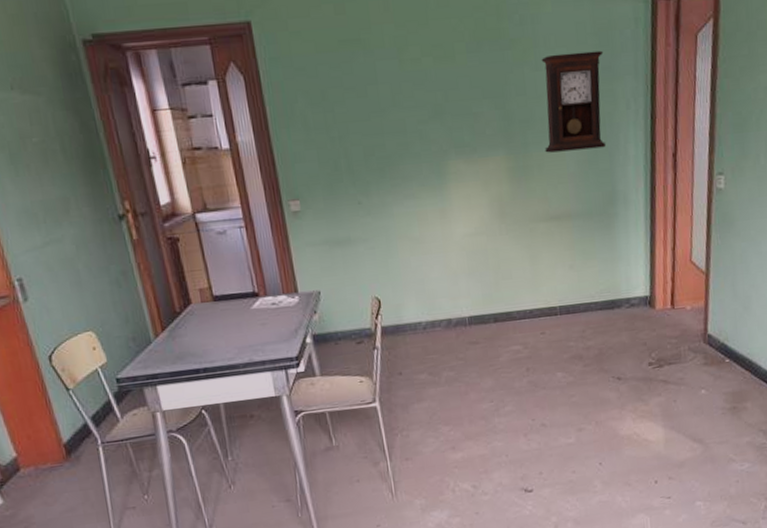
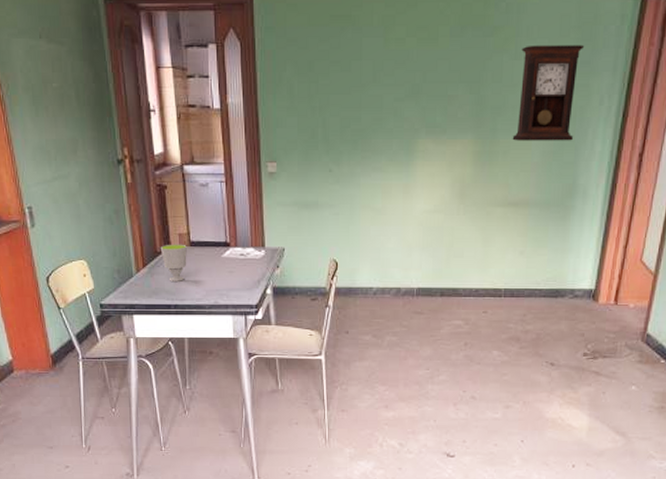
cup: none [179,300,213,343] -> present [160,244,187,281]

